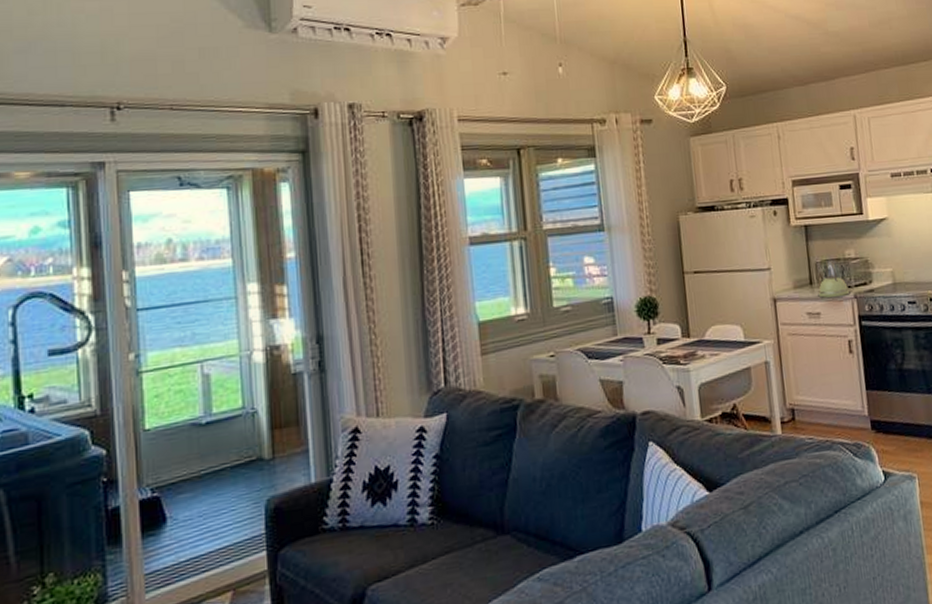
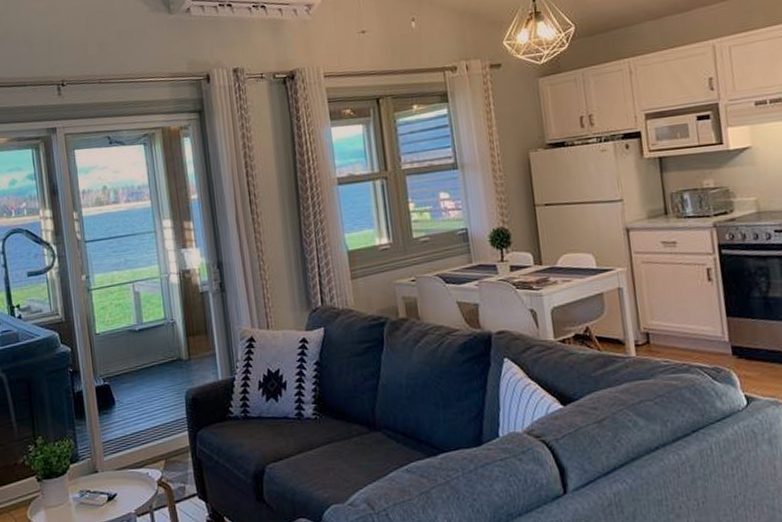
kettle: present [818,259,850,299] -> none [673,189,709,228]

